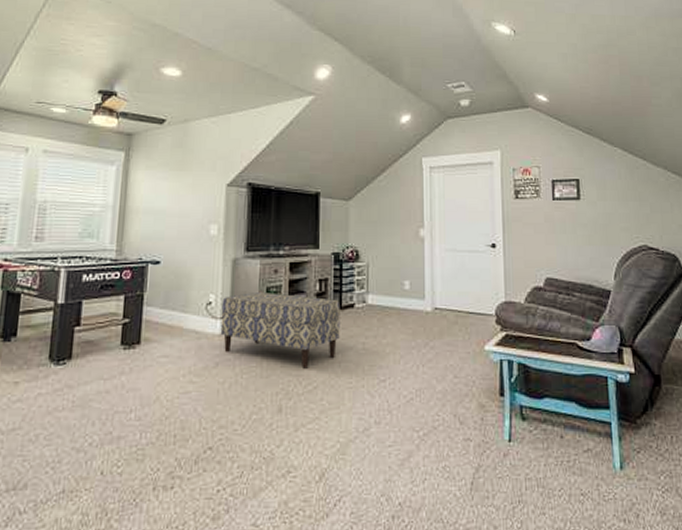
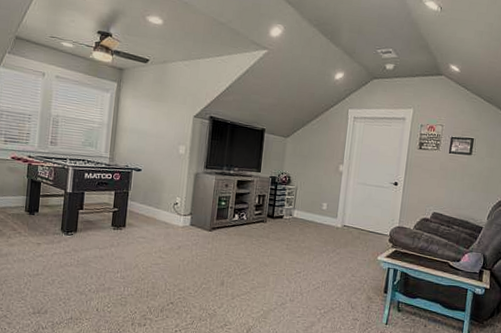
bench: present [220,292,340,369] -> none [183,199,273,258]

